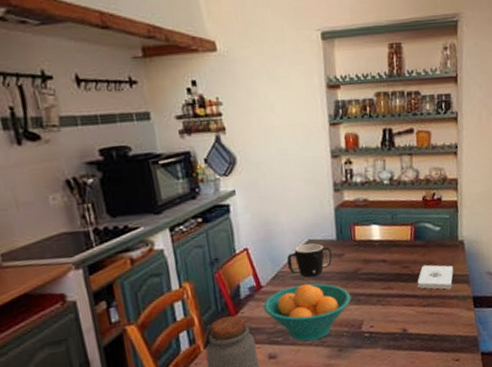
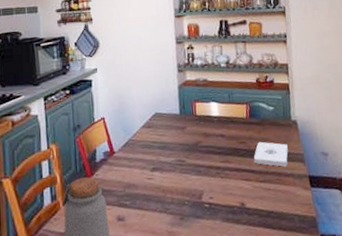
fruit bowl: present [263,283,351,342] -> none [114,152,193,207]
mug: present [286,243,332,278] -> none [136,116,176,147]

